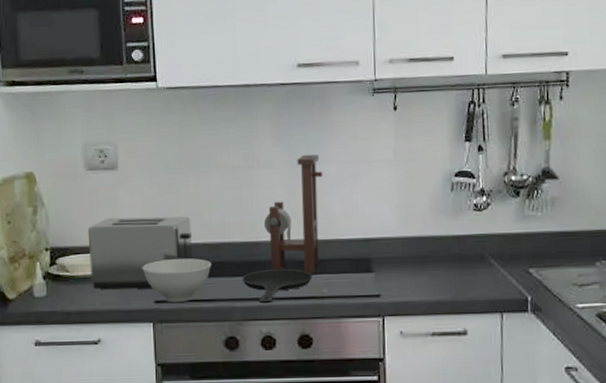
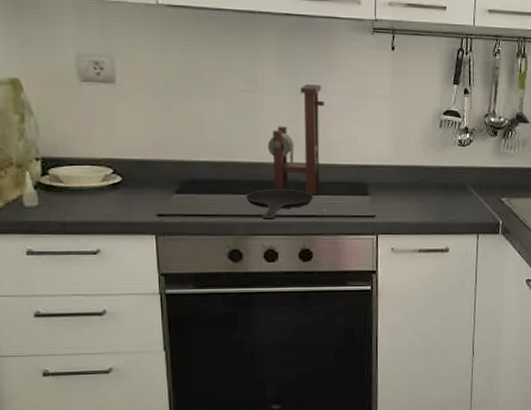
toaster: present [88,216,193,289] -> none [83,131,196,202]
bowl: present [142,258,212,302] -> none [143,174,216,216]

